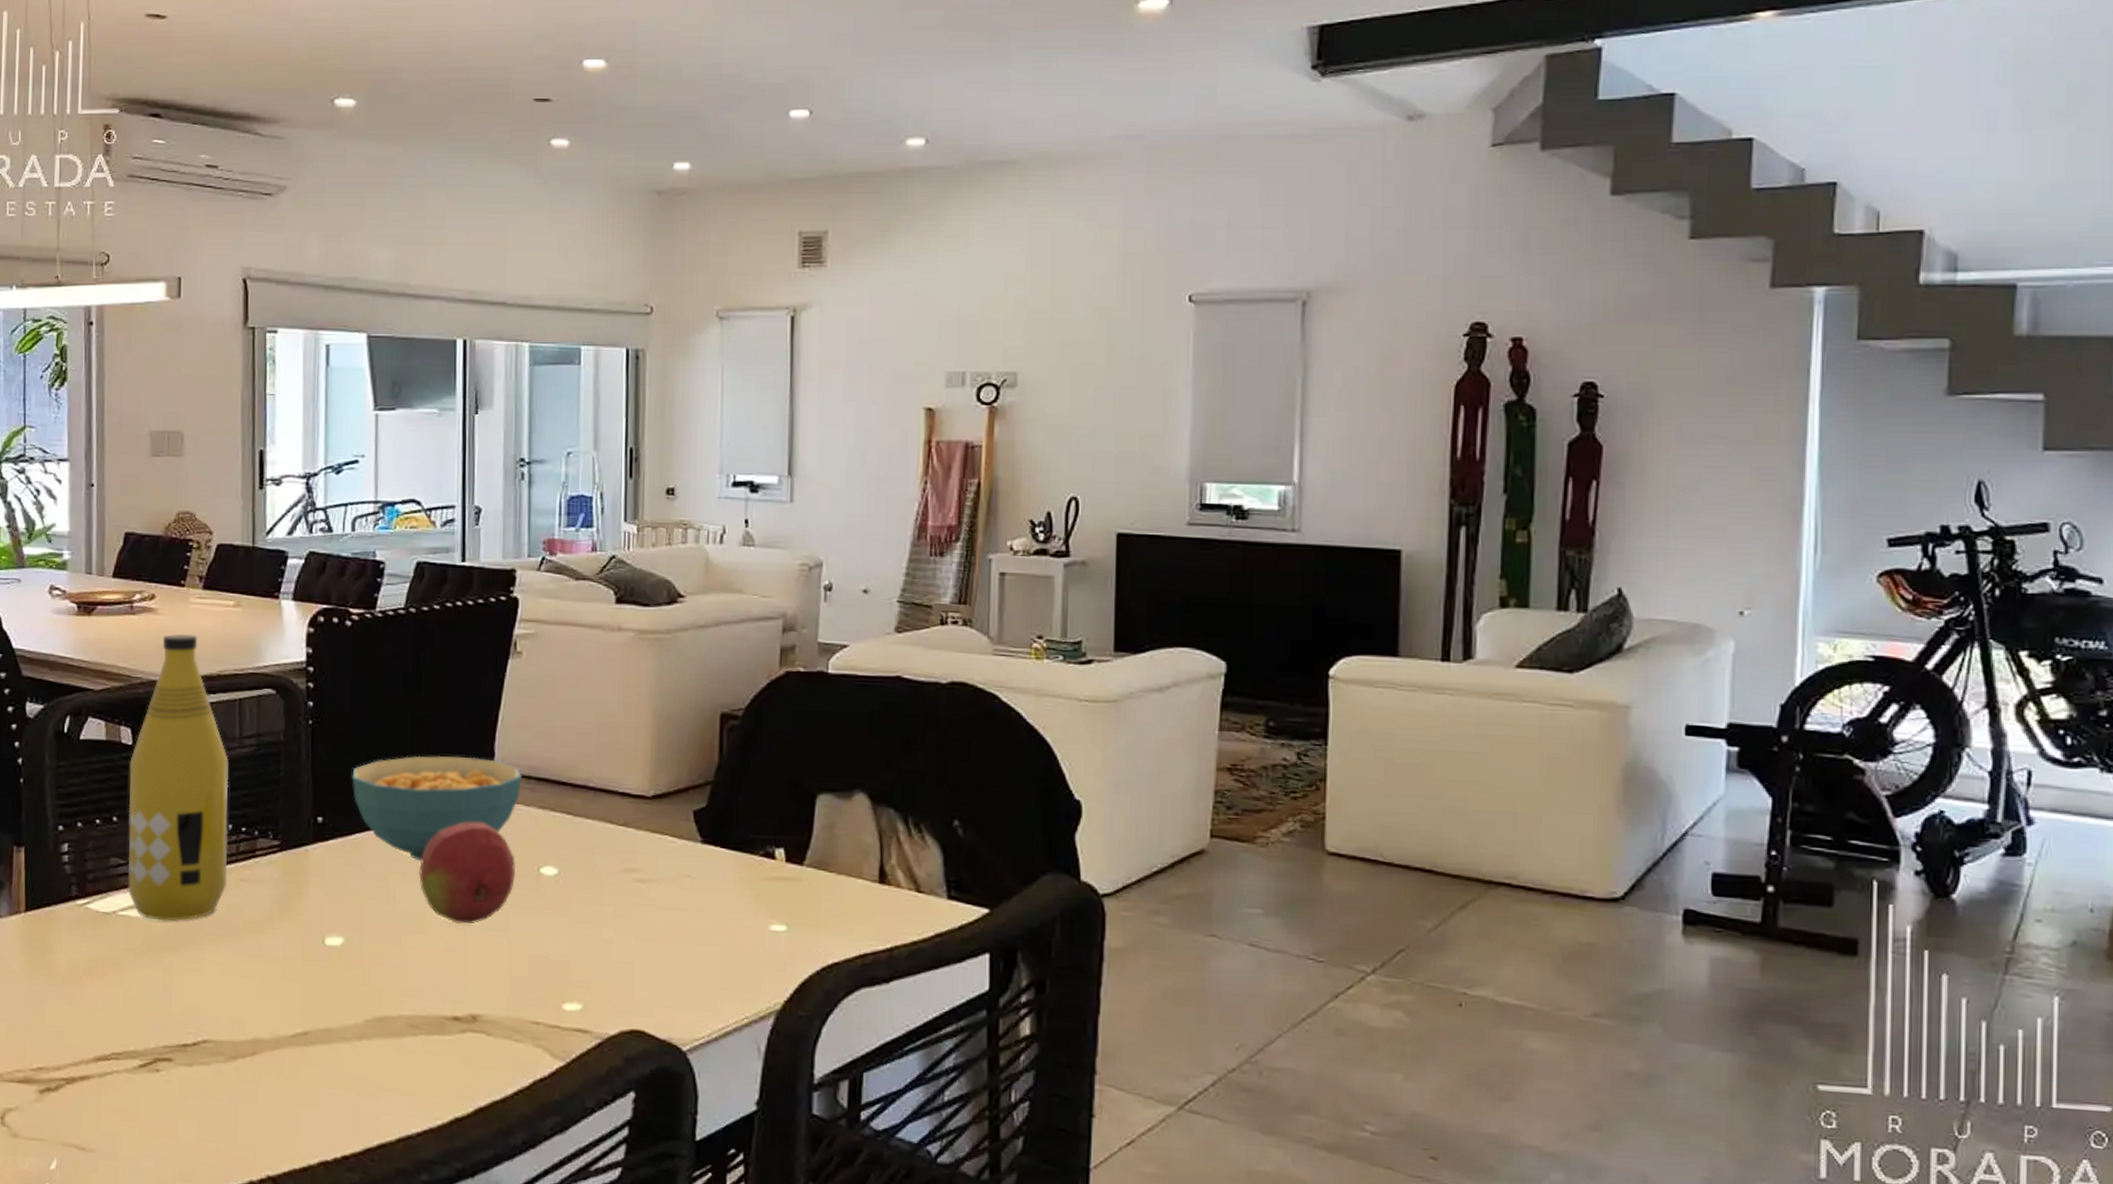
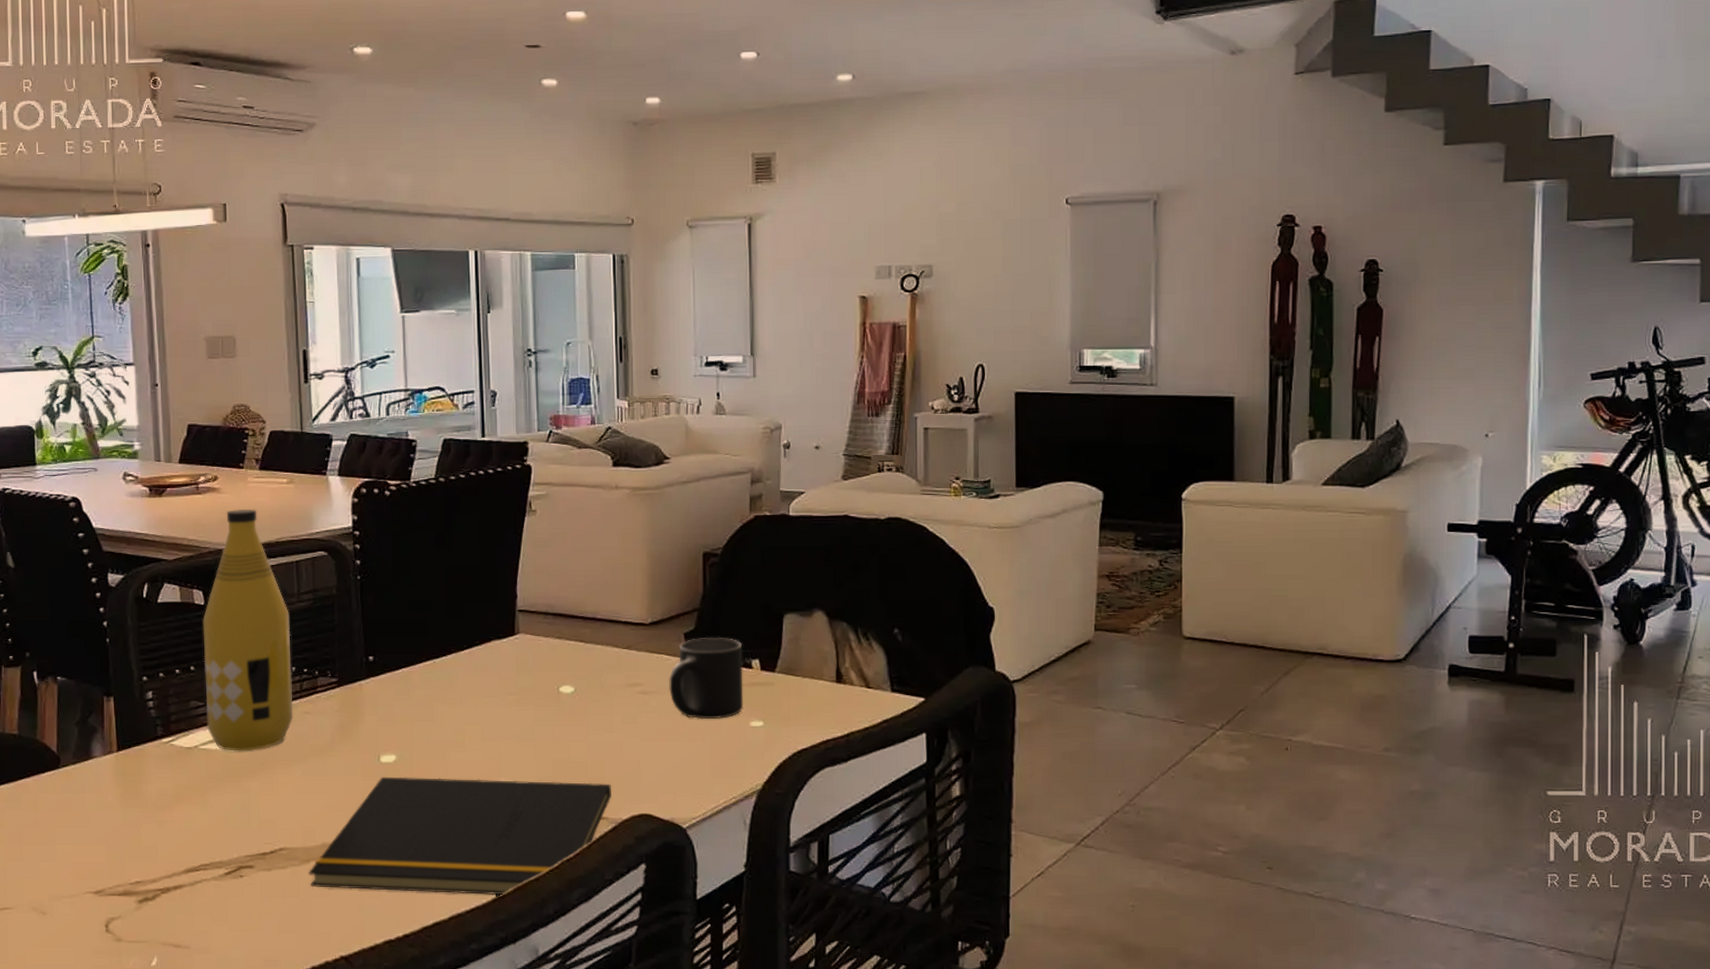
notepad: none [235,962,599,1117] -> present [309,776,612,896]
cereal bowl: present [352,755,523,861] -> none [397,599,542,688]
fruit: present [419,821,515,924] -> none [458,653,538,737]
mug: none [672,817,765,919] -> present [669,637,744,720]

